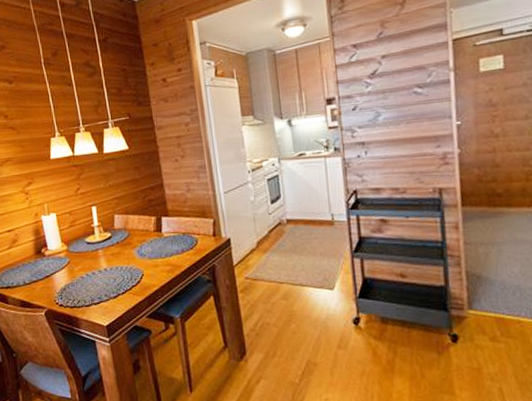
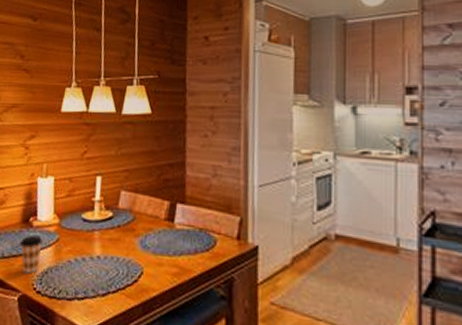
coffee cup: none [37,262,57,293] -> present [19,234,43,274]

